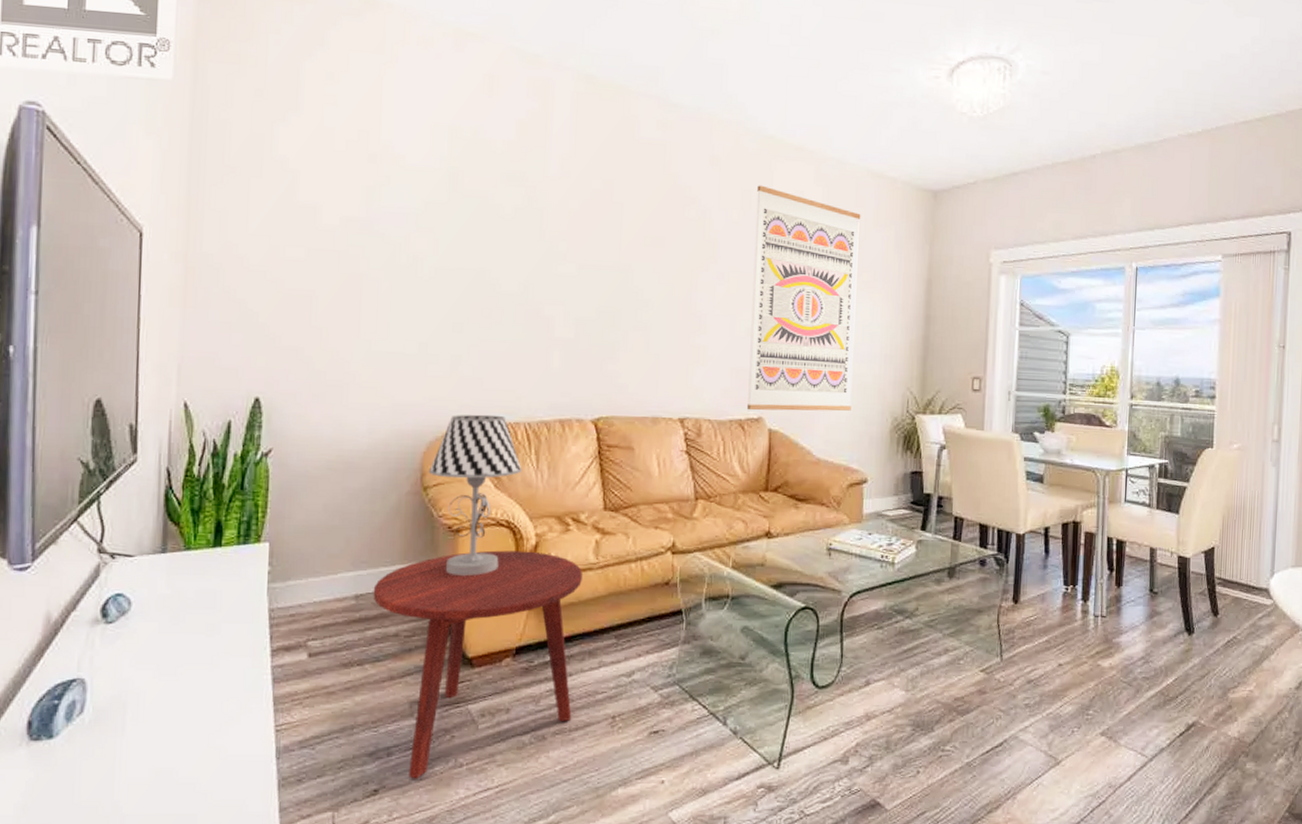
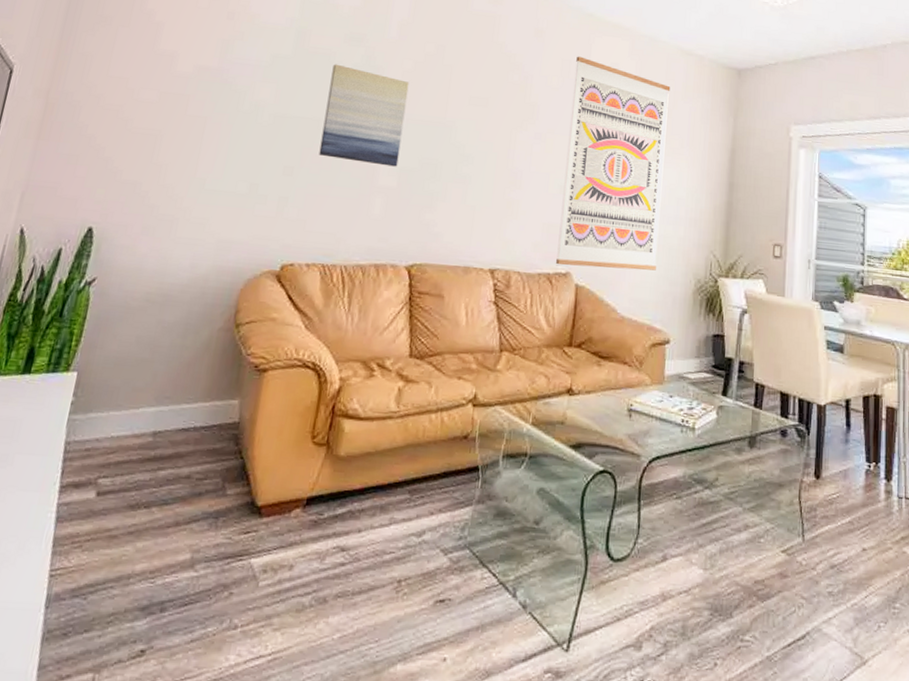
side table: present [373,550,583,779] -> none [171,392,383,640]
table lamp: present [428,414,522,576] -> none [242,254,334,418]
wall art: none [488,207,577,317] -> present [319,64,410,167]

